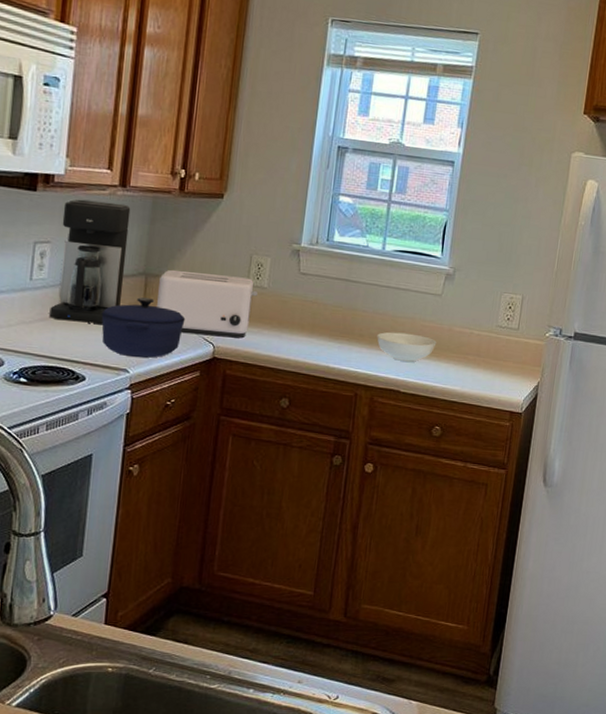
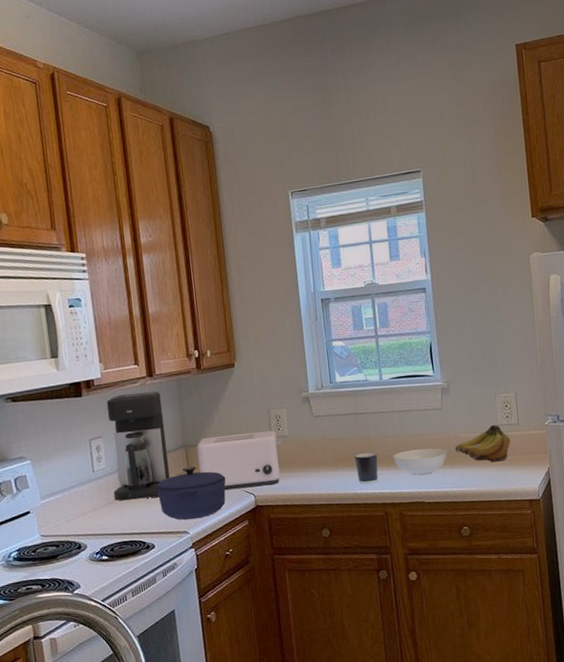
mug: none [333,324,361,360] -> present [354,452,379,485]
fruit: none [445,325,507,365] -> present [455,425,511,462]

